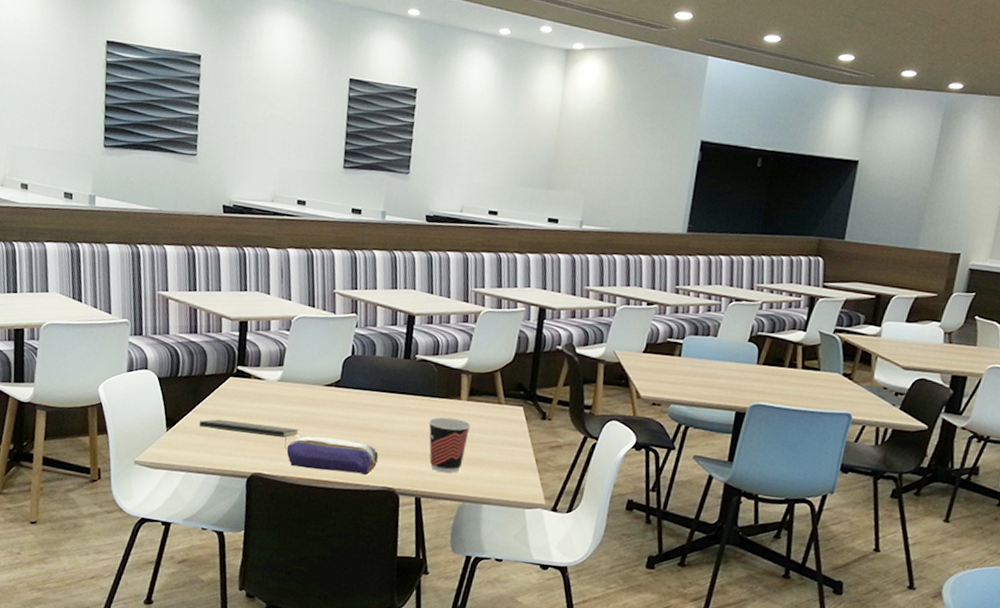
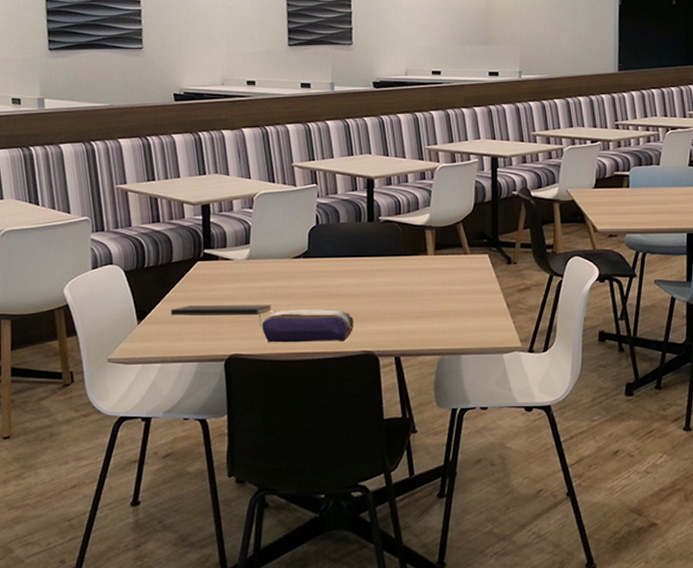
cup: present [429,417,471,473] -> none [399,274,440,329]

